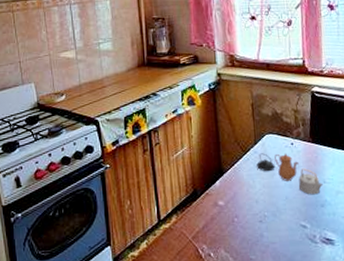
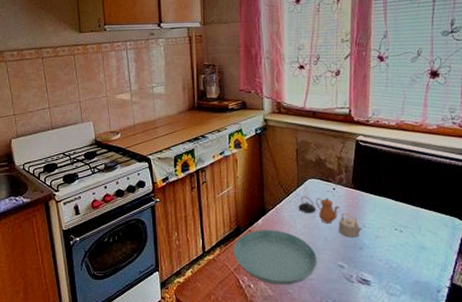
saucer: none [191,191,279,252] -> present [234,230,317,285]

